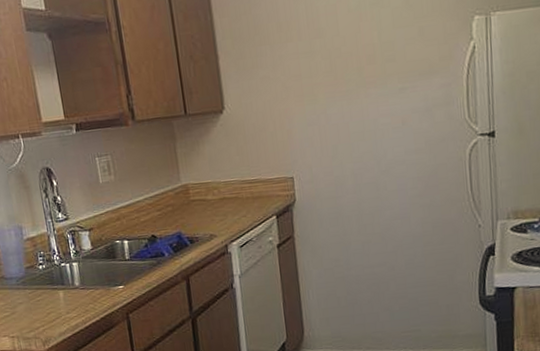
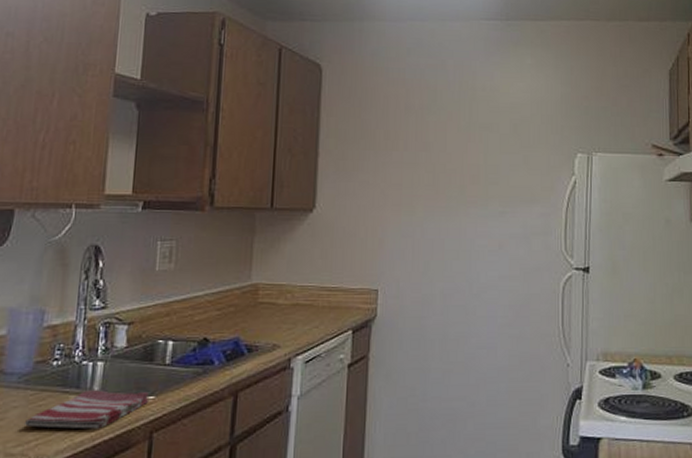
dish towel: none [30,283,119,317] -> present [23,390,149,429]

